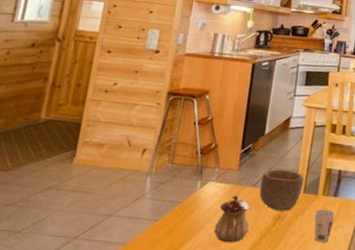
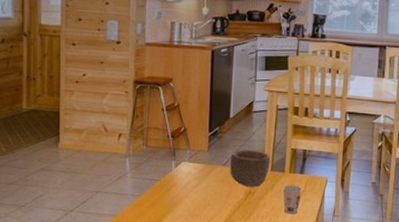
teapot: present [213,196,250,243] -> none [191,174,223,215]

